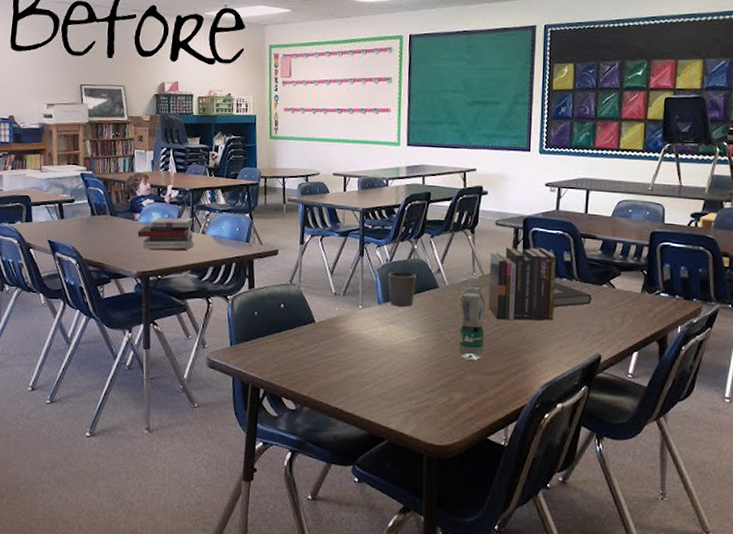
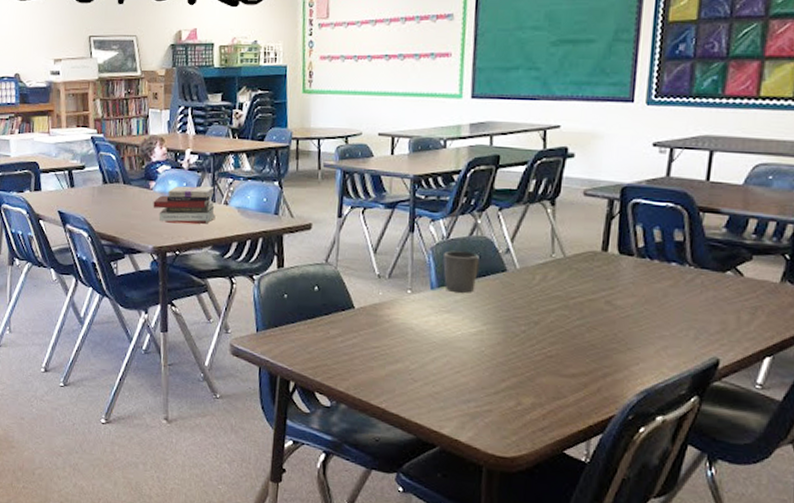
bottle: present [459,275,485,360] -> none [530,256,566,359]
books: present [488,246,556,321] -> none [570,222,664,315]
book: present [553,282,592,307] -> none [657,267,711,298]

